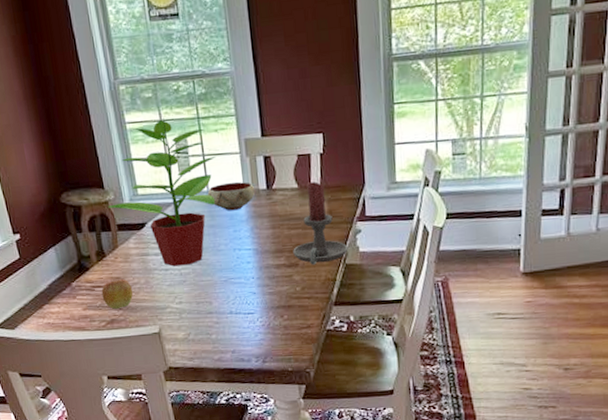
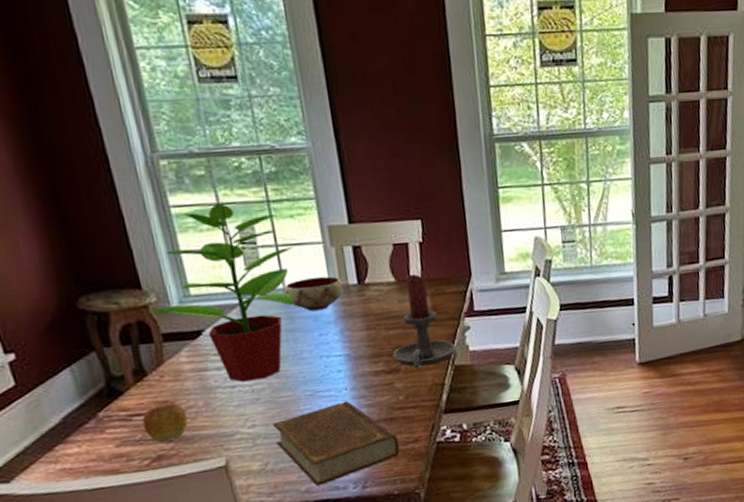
book: none [194,288,295,357] -> present [272,401,400,487]

